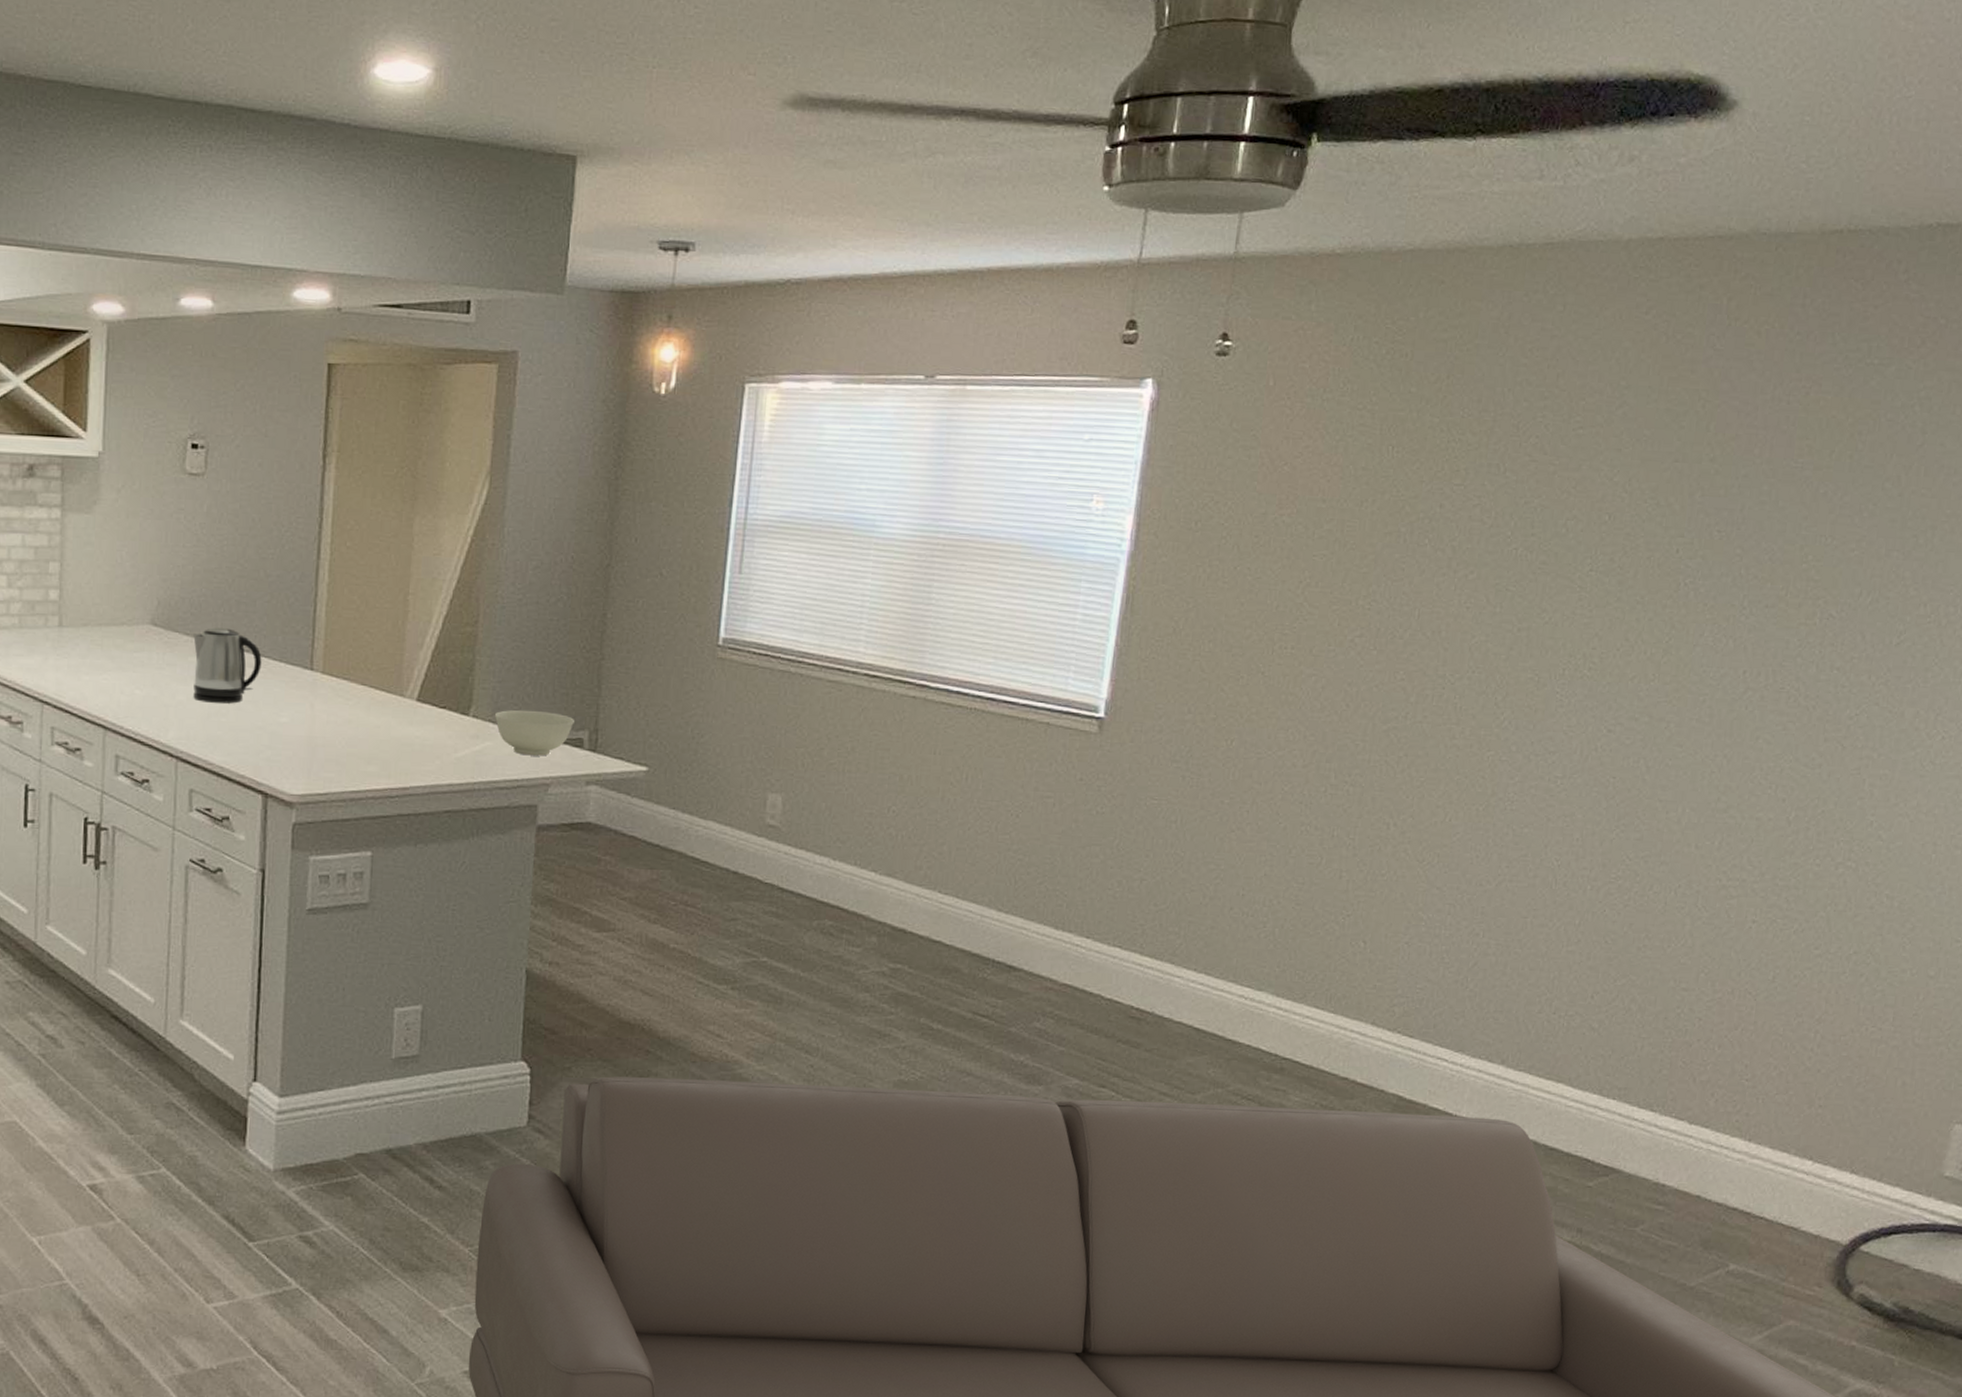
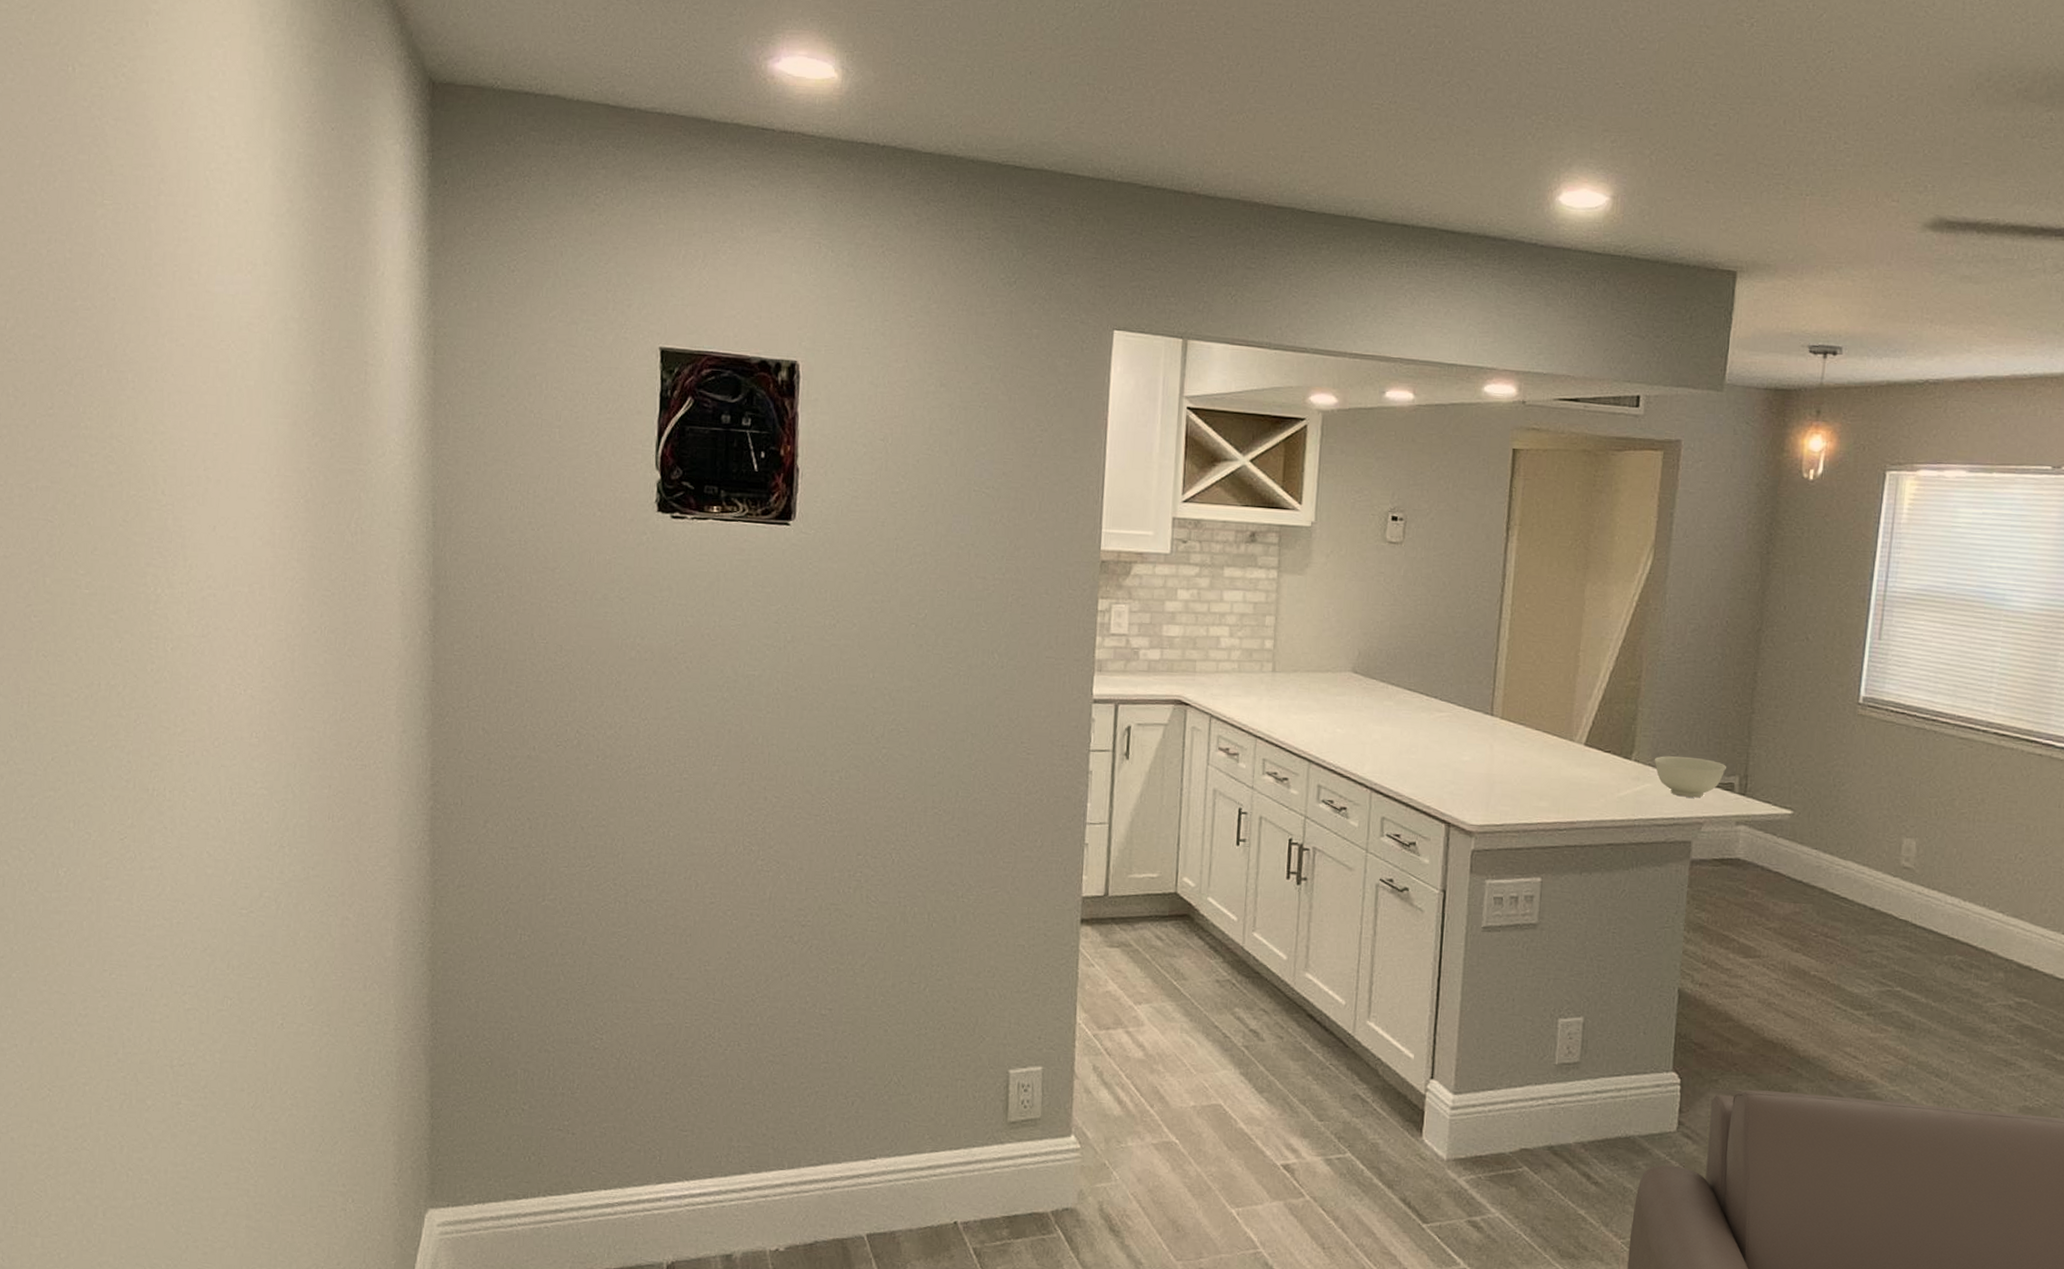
kettle: present [193,628,262,705] -> none [1387,676,1448,744]

